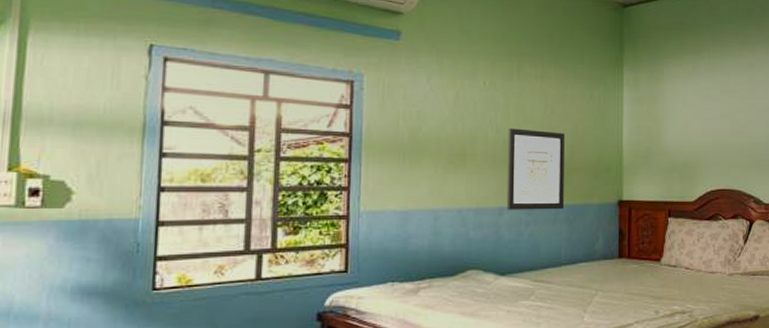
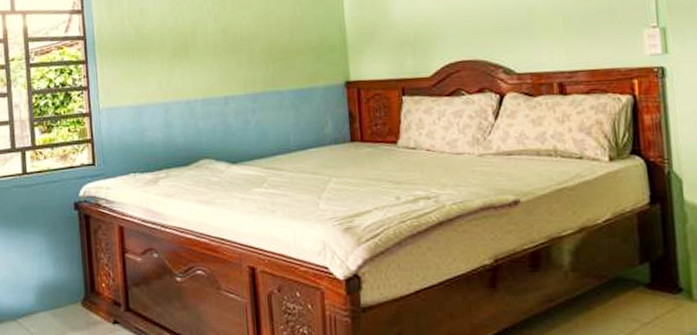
wall art: present [506,128,564,210] -> none [226,15,288,99]

